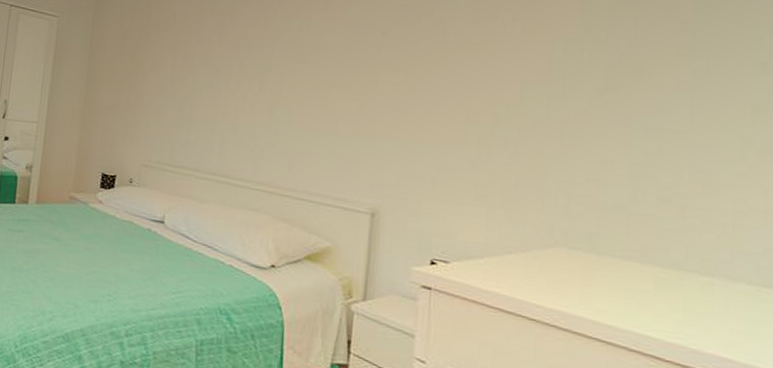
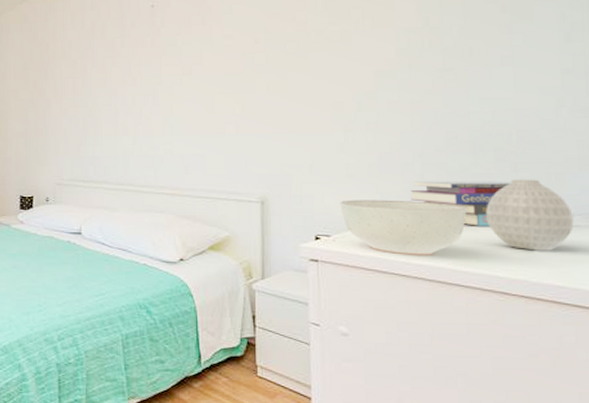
bowl: none [463,224,618,301] -> present [340,200,467,255]
books: none [551,212,676,277] -> present [411,181,511,226]
vase: none [641,225,752,316] -> present [486,179,574,251]

